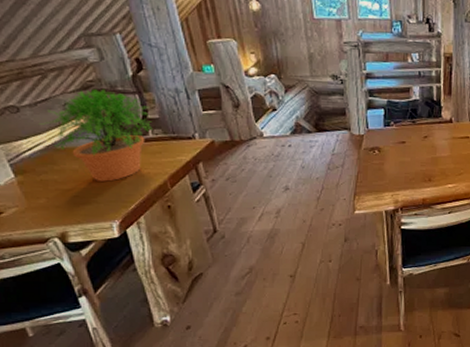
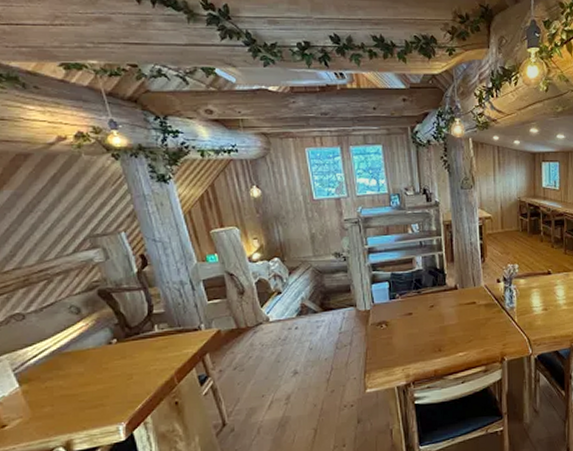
potted plant: present [40,88,153,182] -> none [45,287,158,383]

